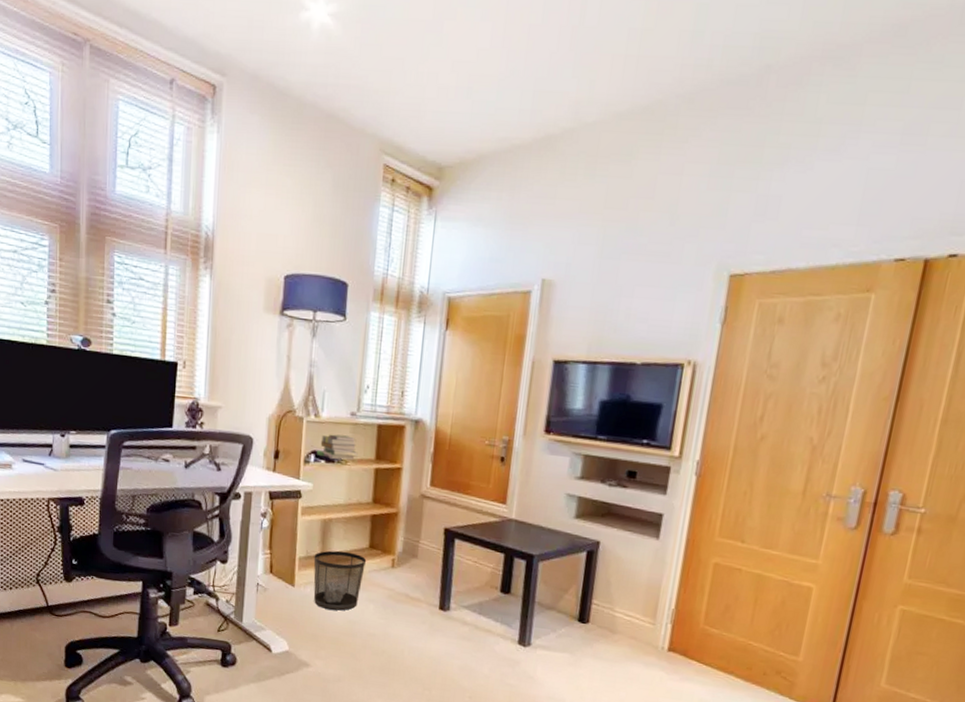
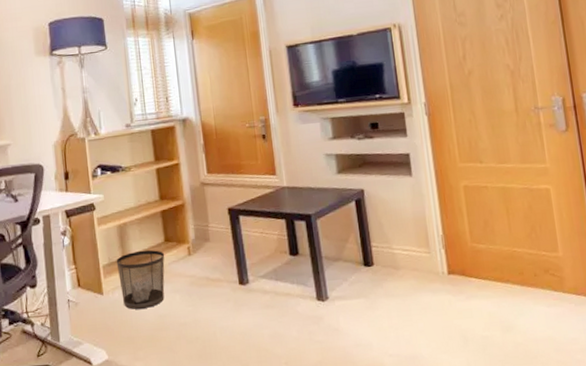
books: present [317,434,358,461] -> none [102,145,139,170]

